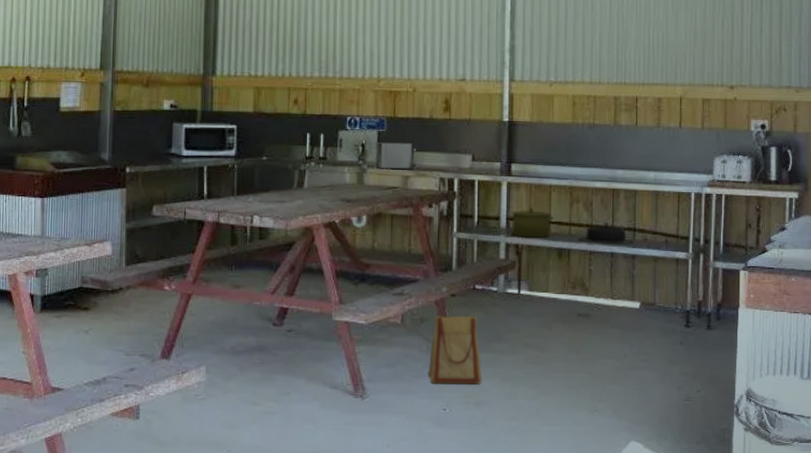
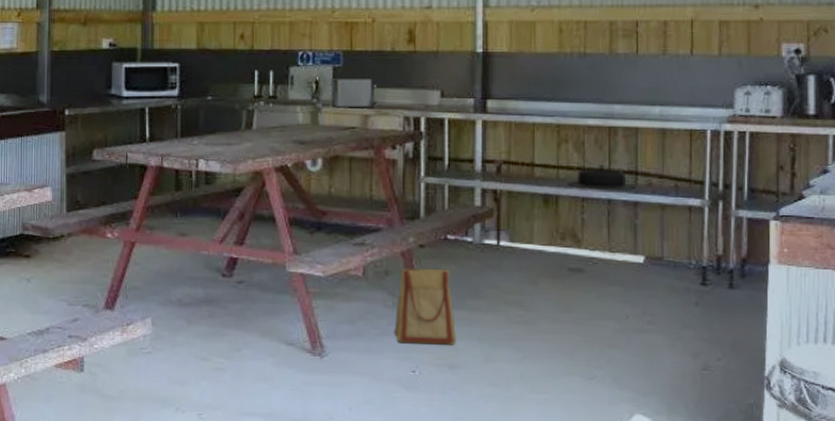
cooking pot: present [509,207,554,238] -> none [485,148,538,182]

